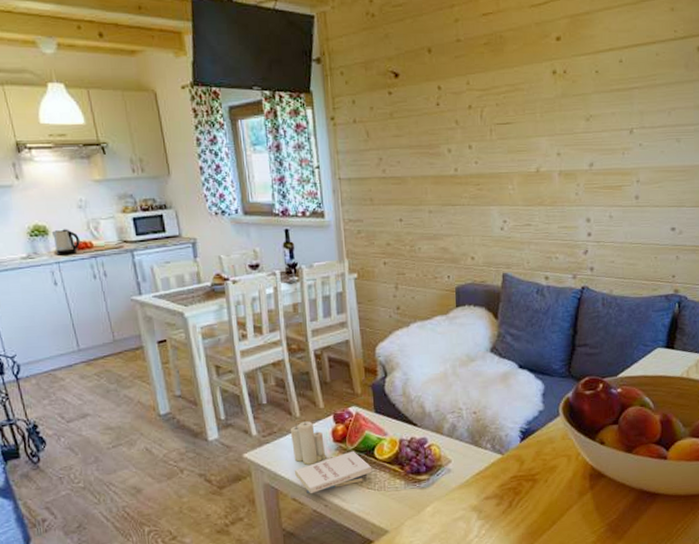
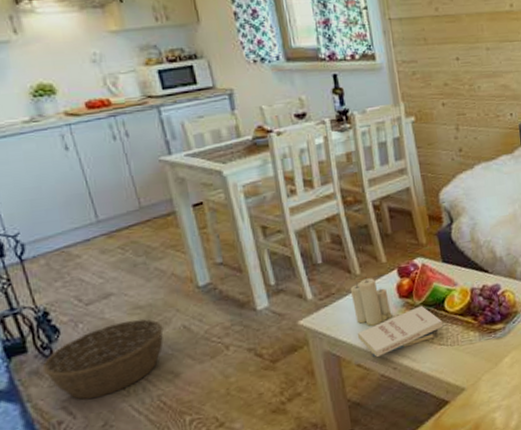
basket: none [31,439,129,503] -> present [42,319,164,400]
kettle: present [51,229,80,256] -> none [59,86,95,117]

